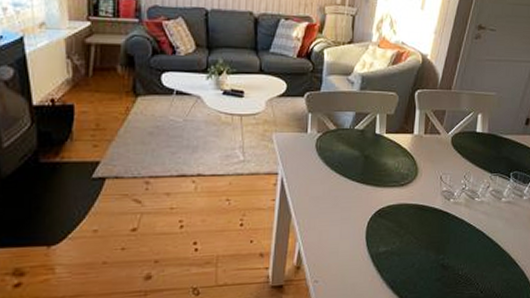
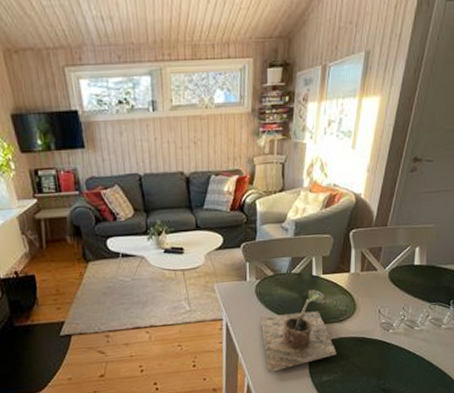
plant: none [319,149,396,238] -> present [261,290,337,373]

